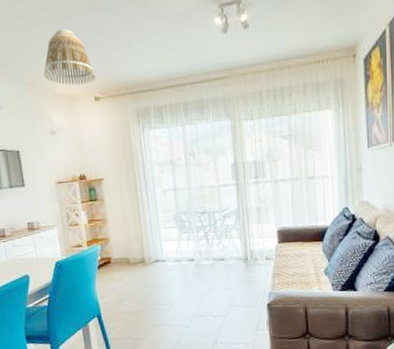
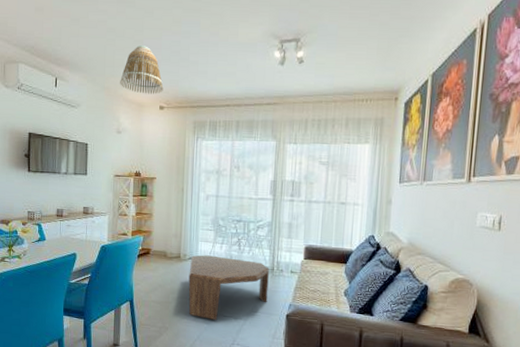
coffee table: none [156,253,245,322] -> present [188,255,269,320]

